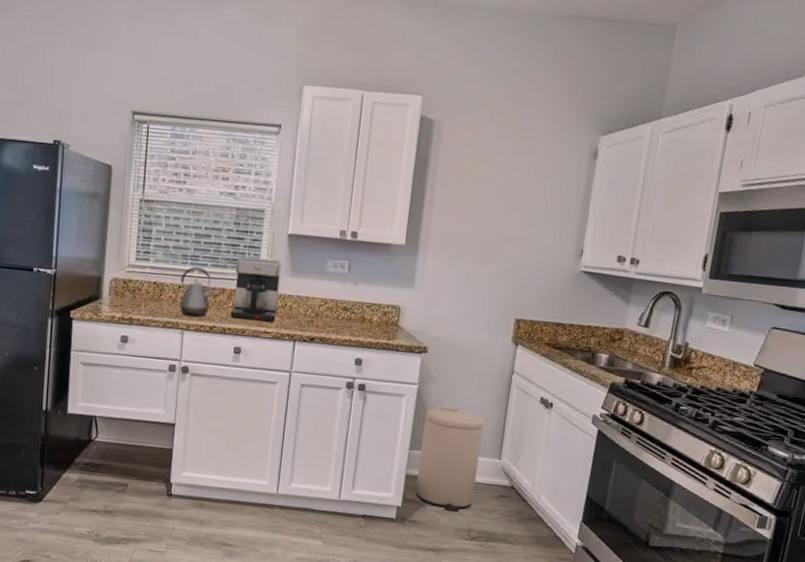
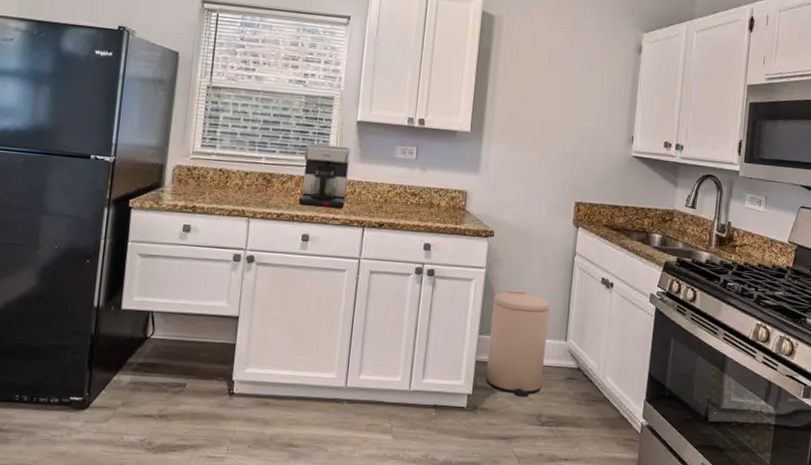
kettle: present [177,266,216,317] -> none [243,153,284,204]

